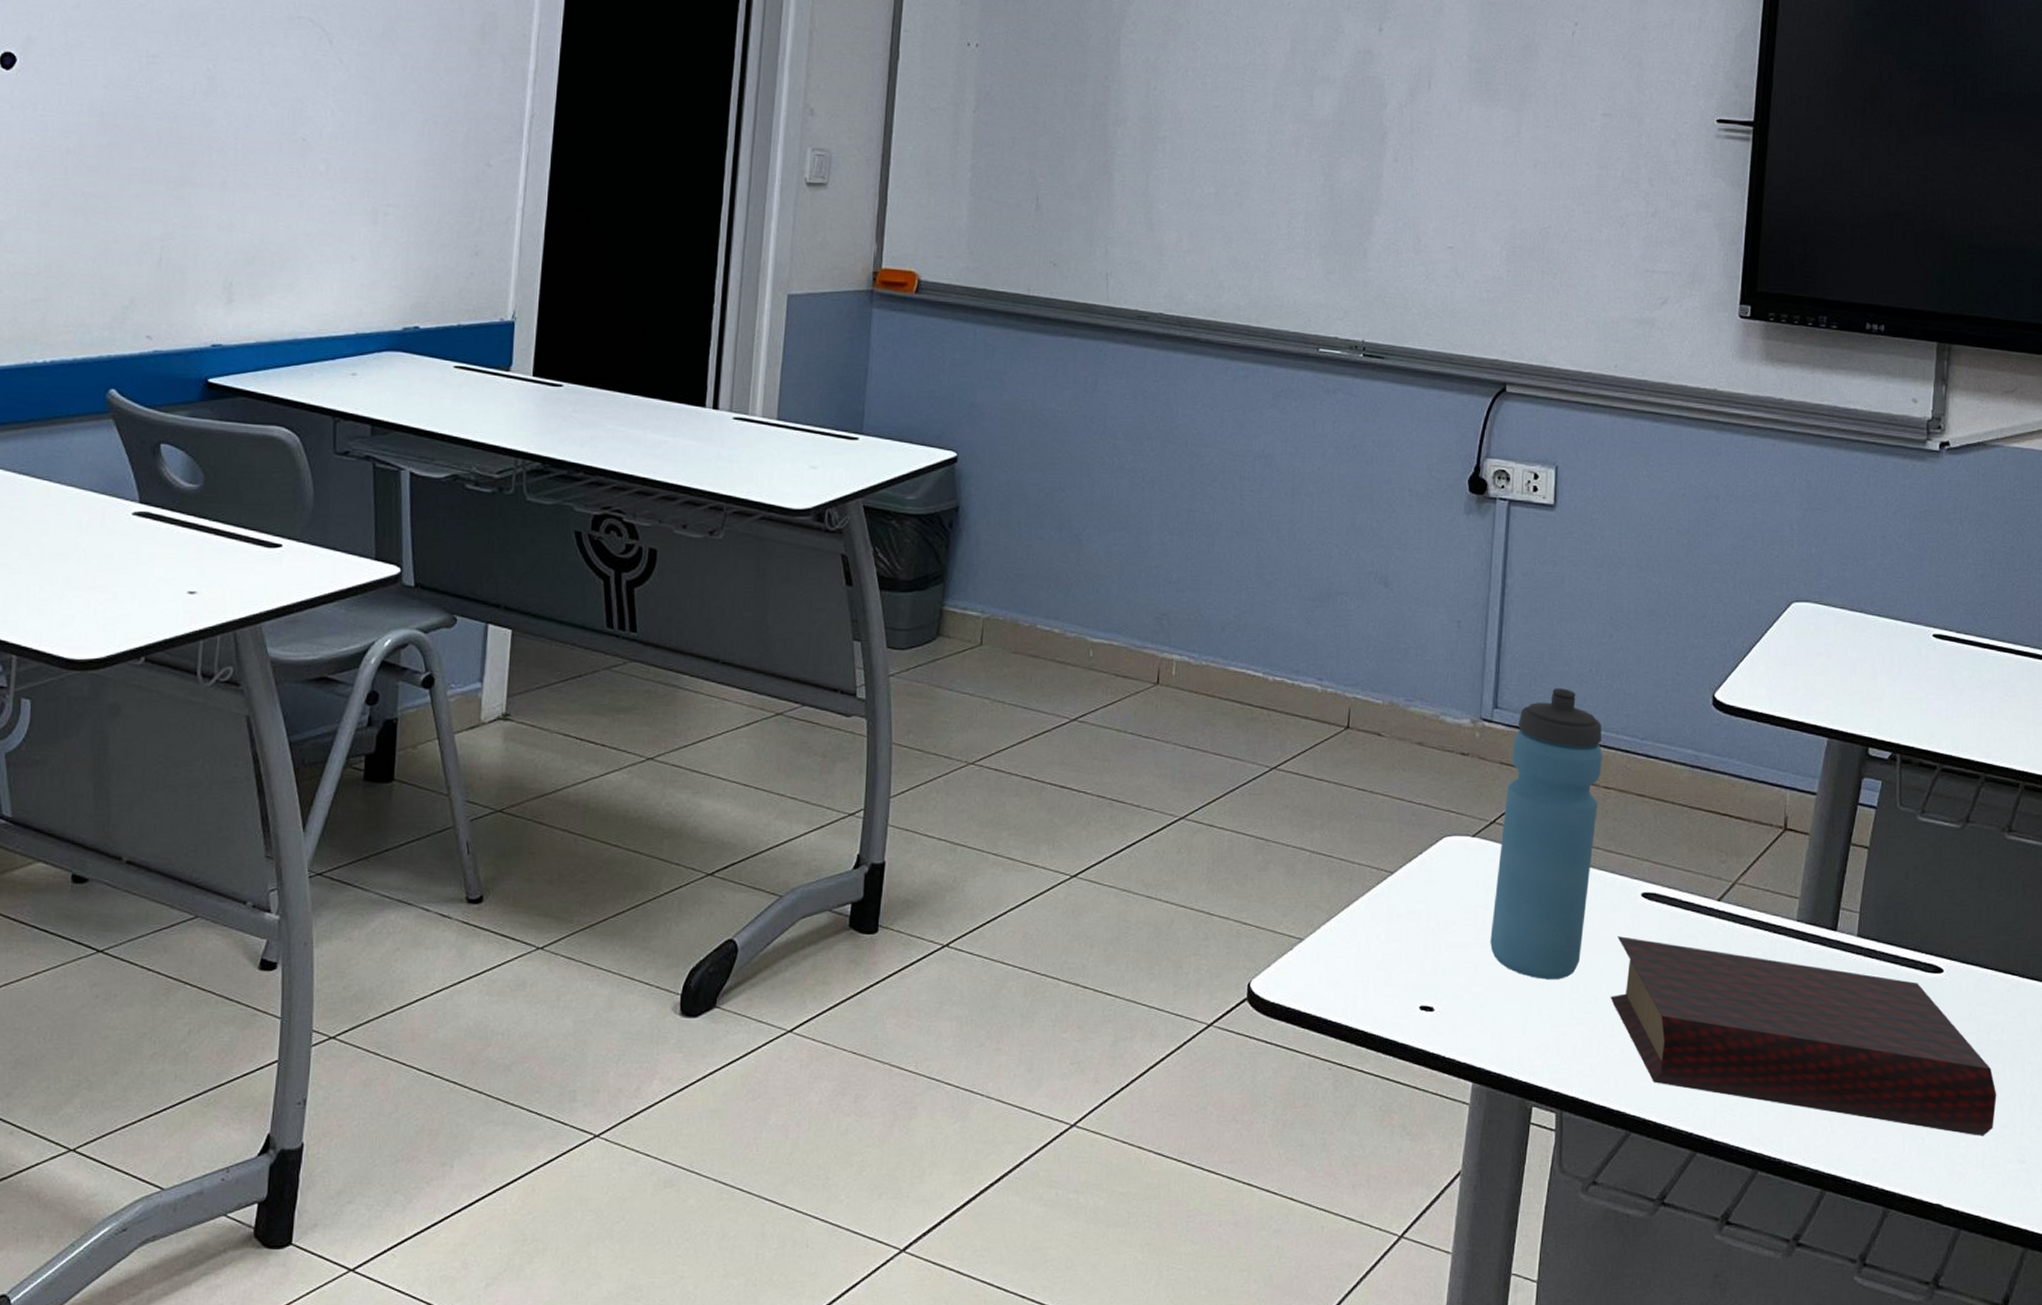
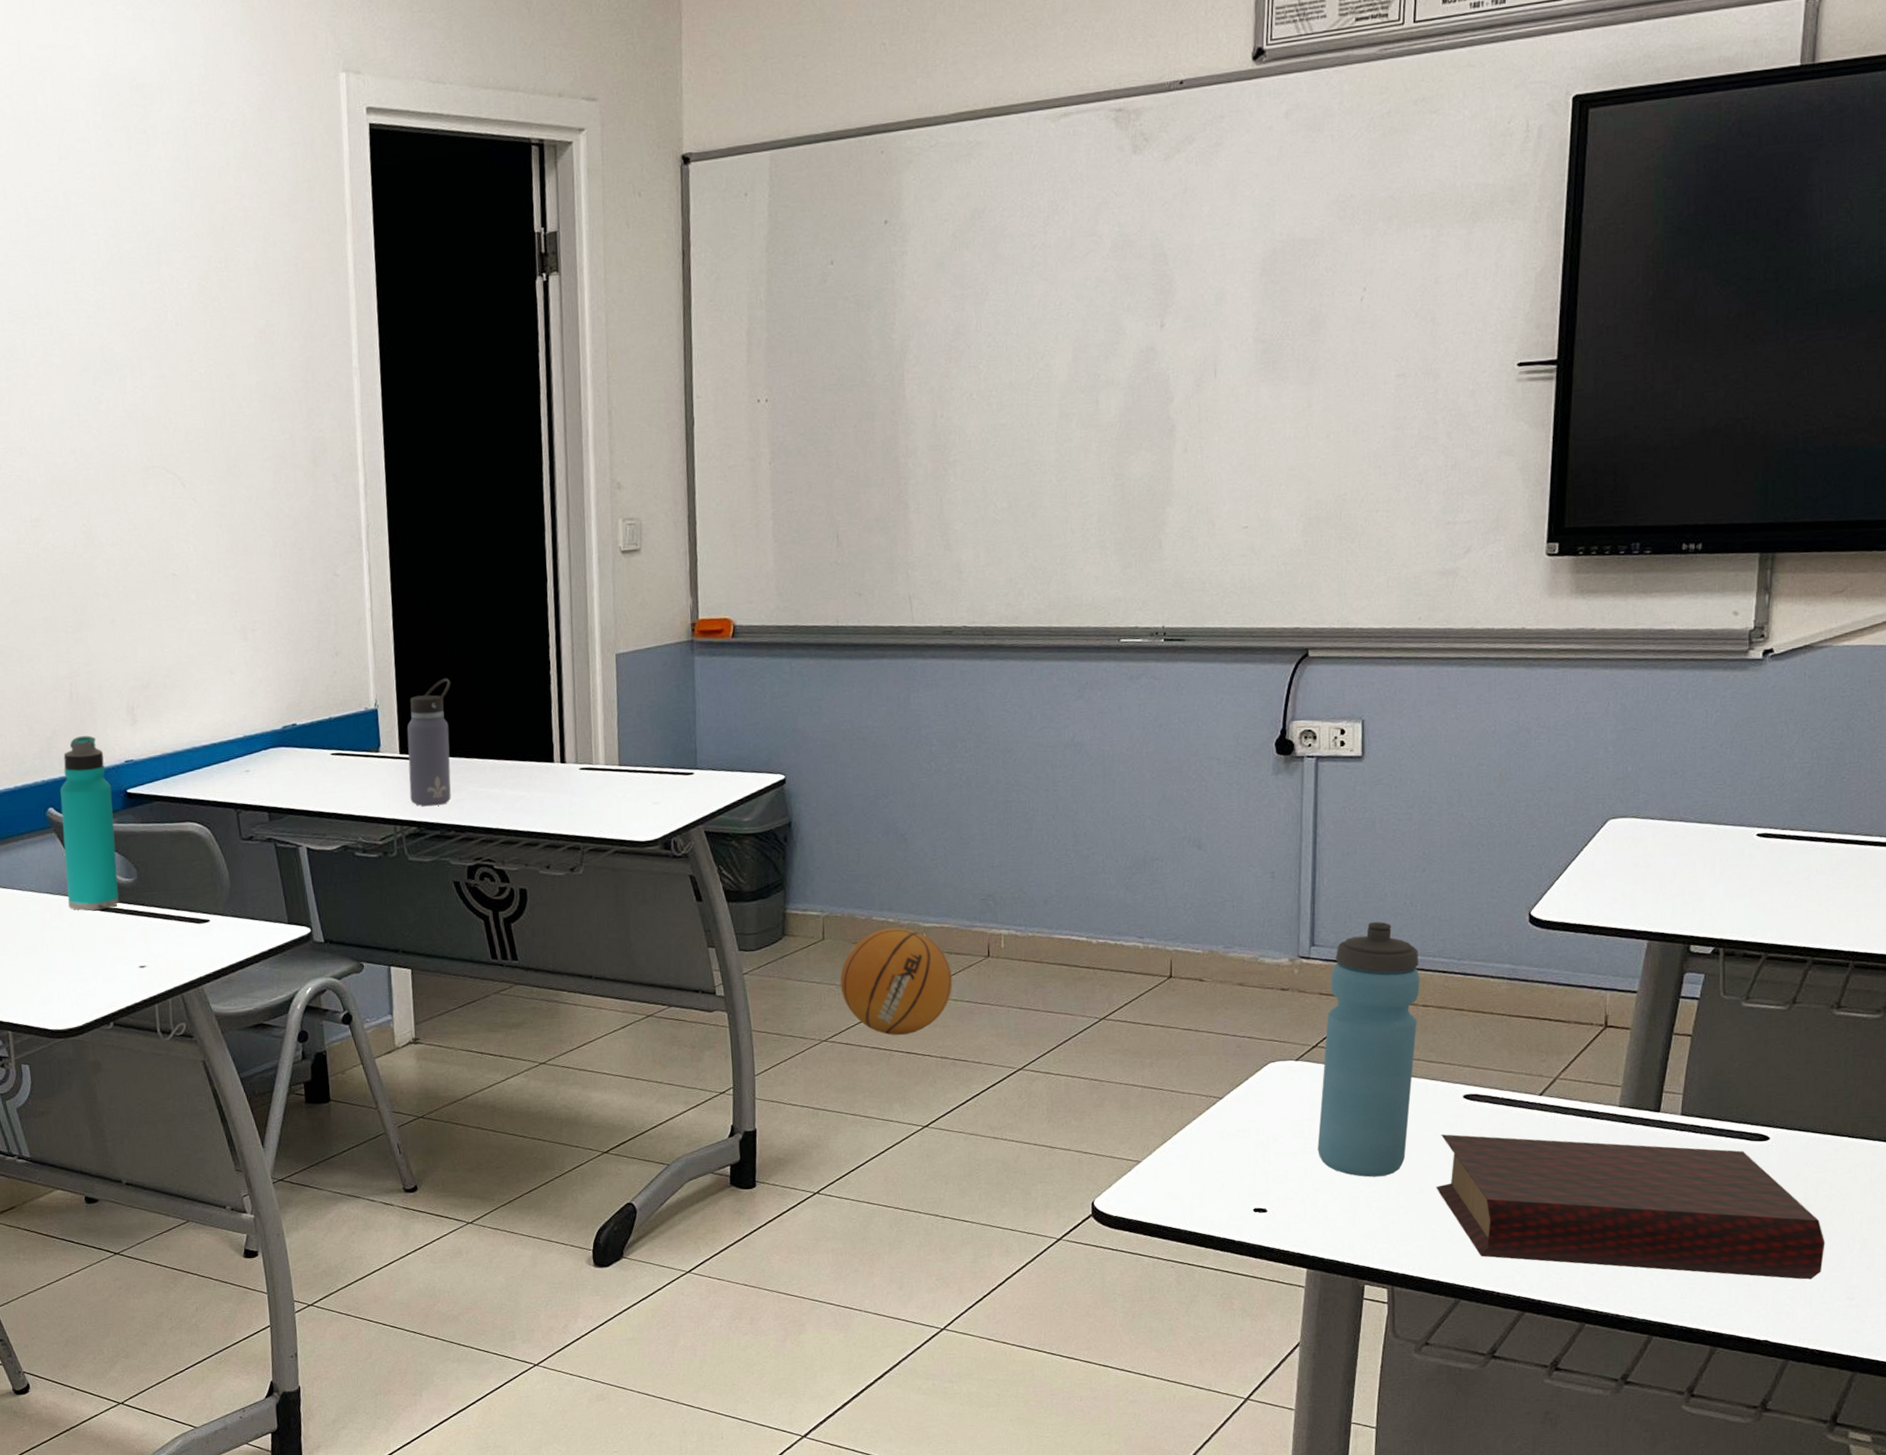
water bottle: none [115,309,190,519] -> present [60,735,119,911]
water bottle: none [538,296,602,441] -> present [407,678,451,807]
basketball: none [995,640,1118,765] -> present [840,928,953,1035]

